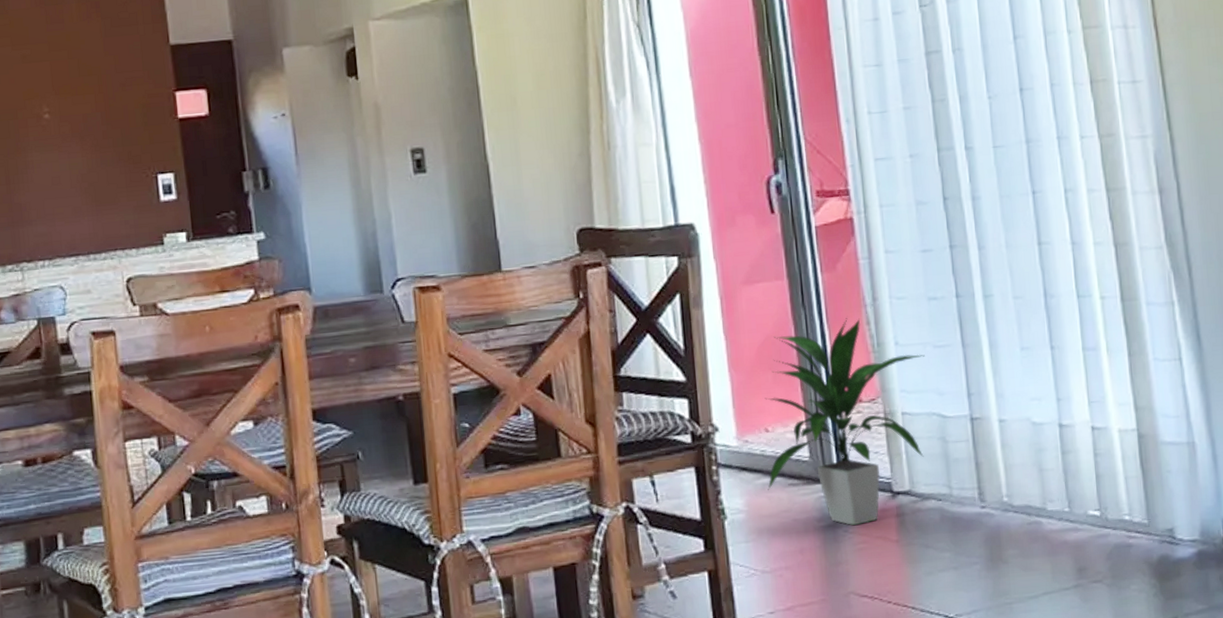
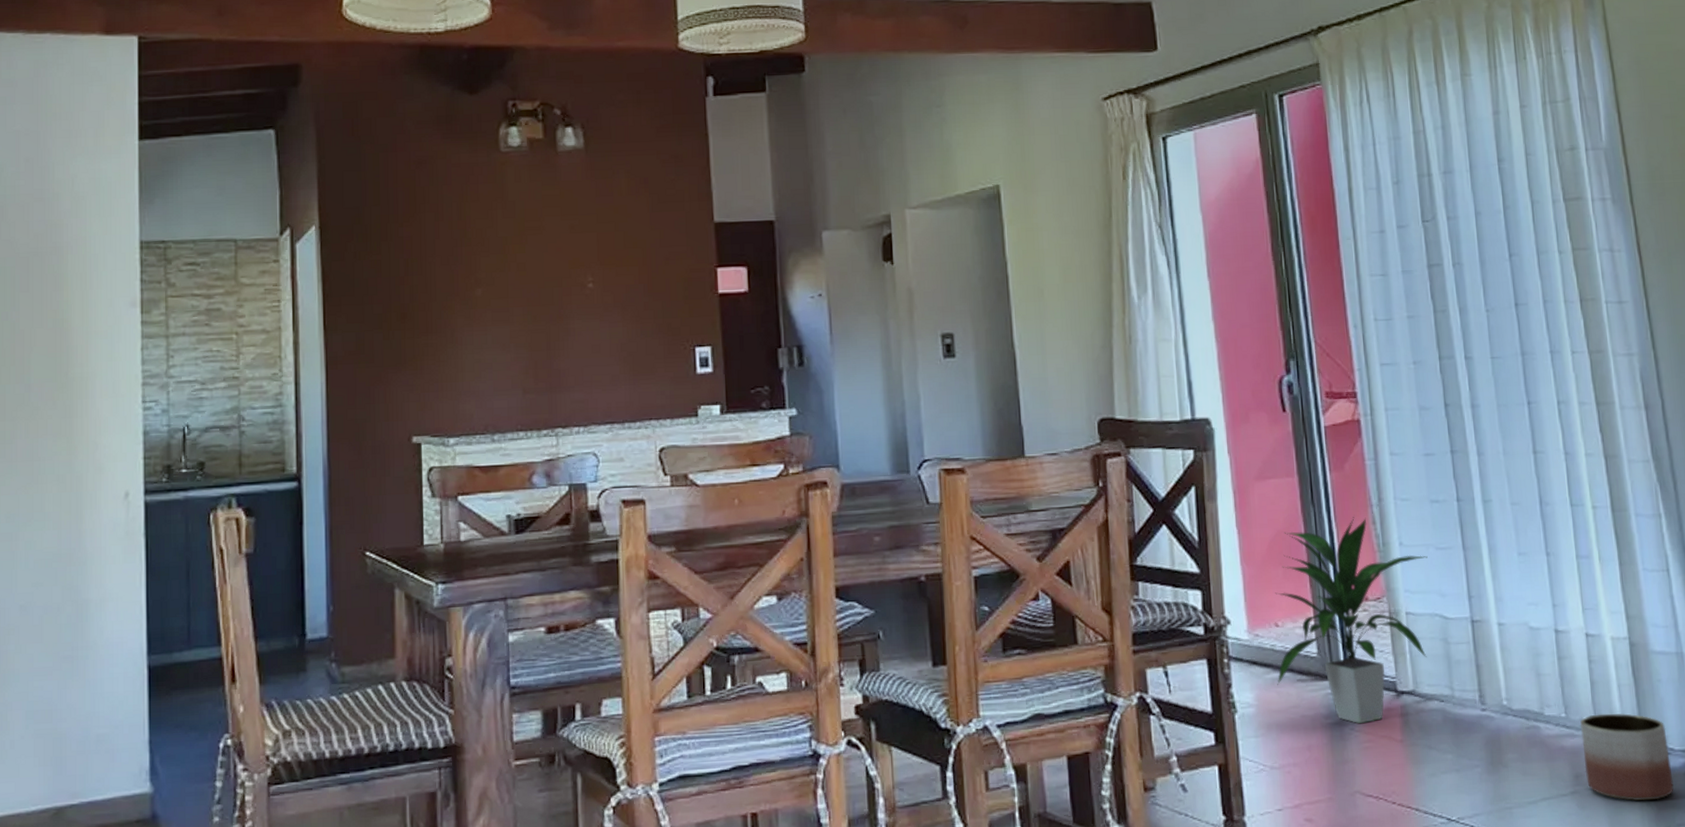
planter: none [1084,505,1182,592] -> present [1580,713,1674,801]

